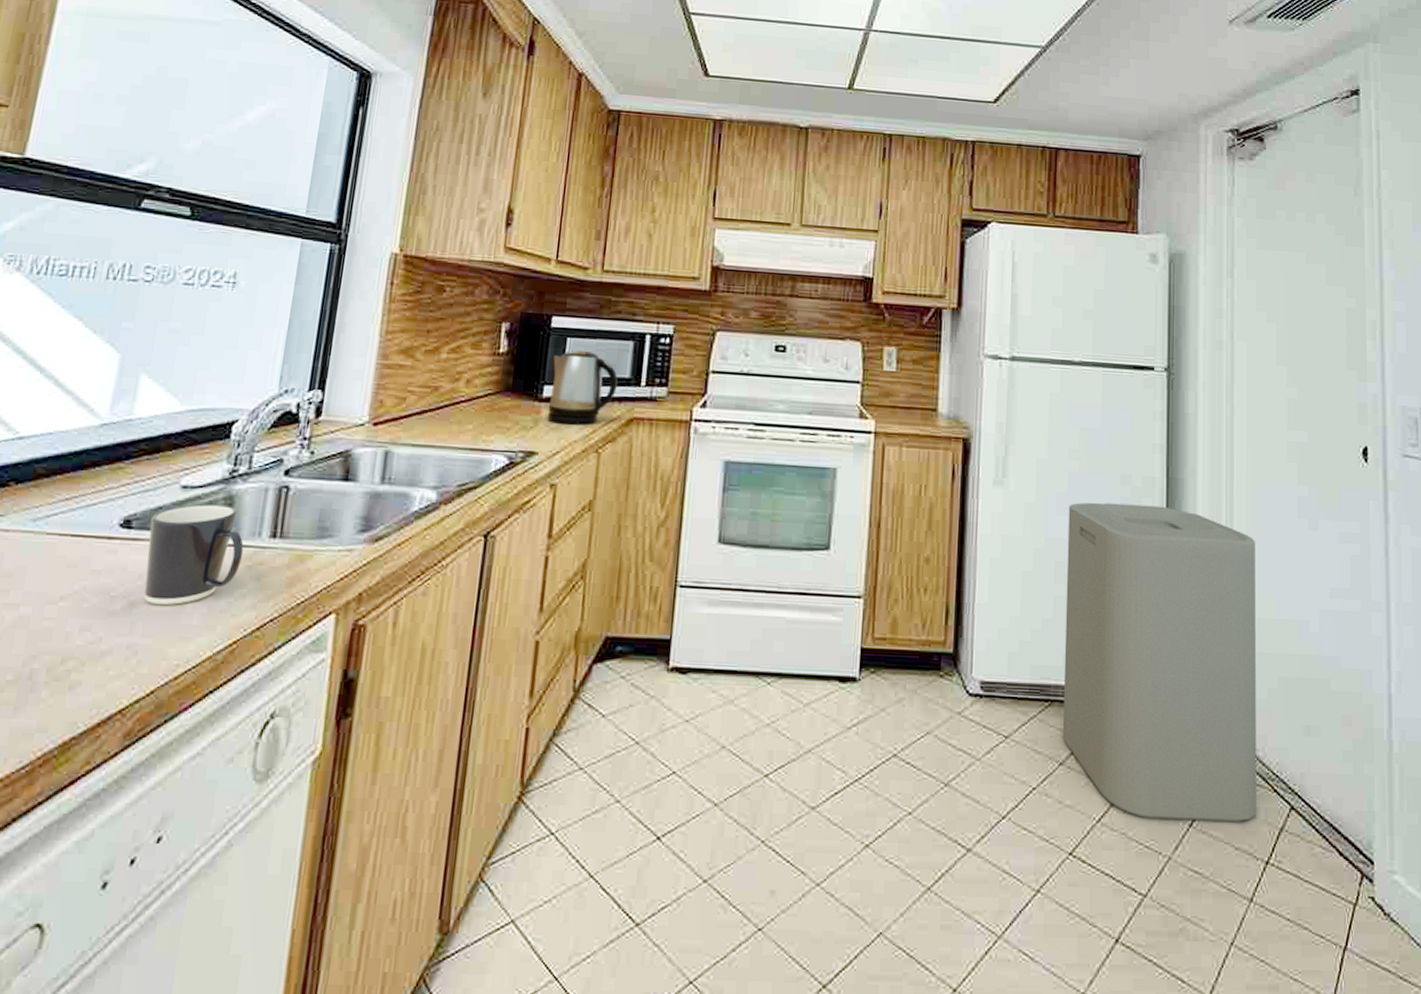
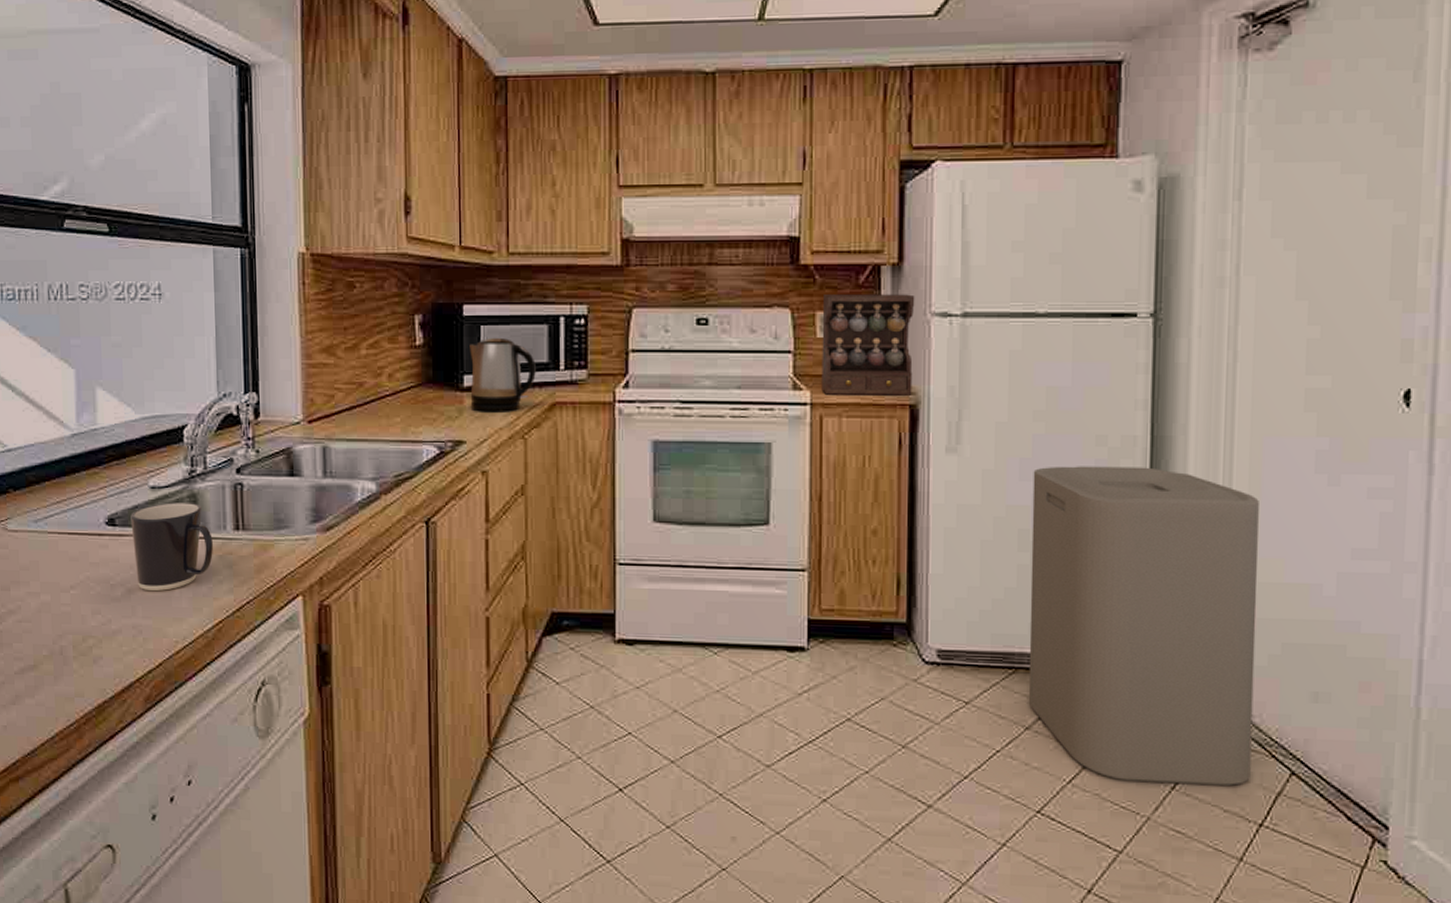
spice rack: none [885,331,971,430] -> present [821,294,915,396]

